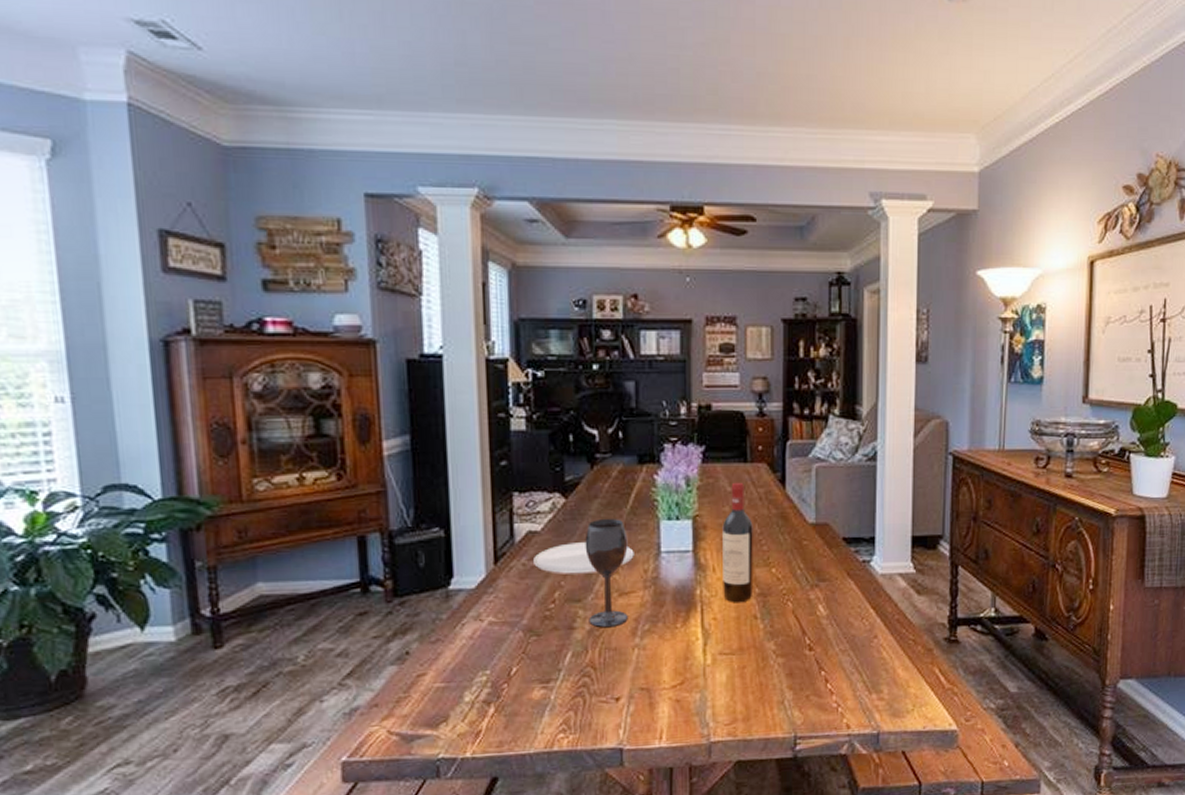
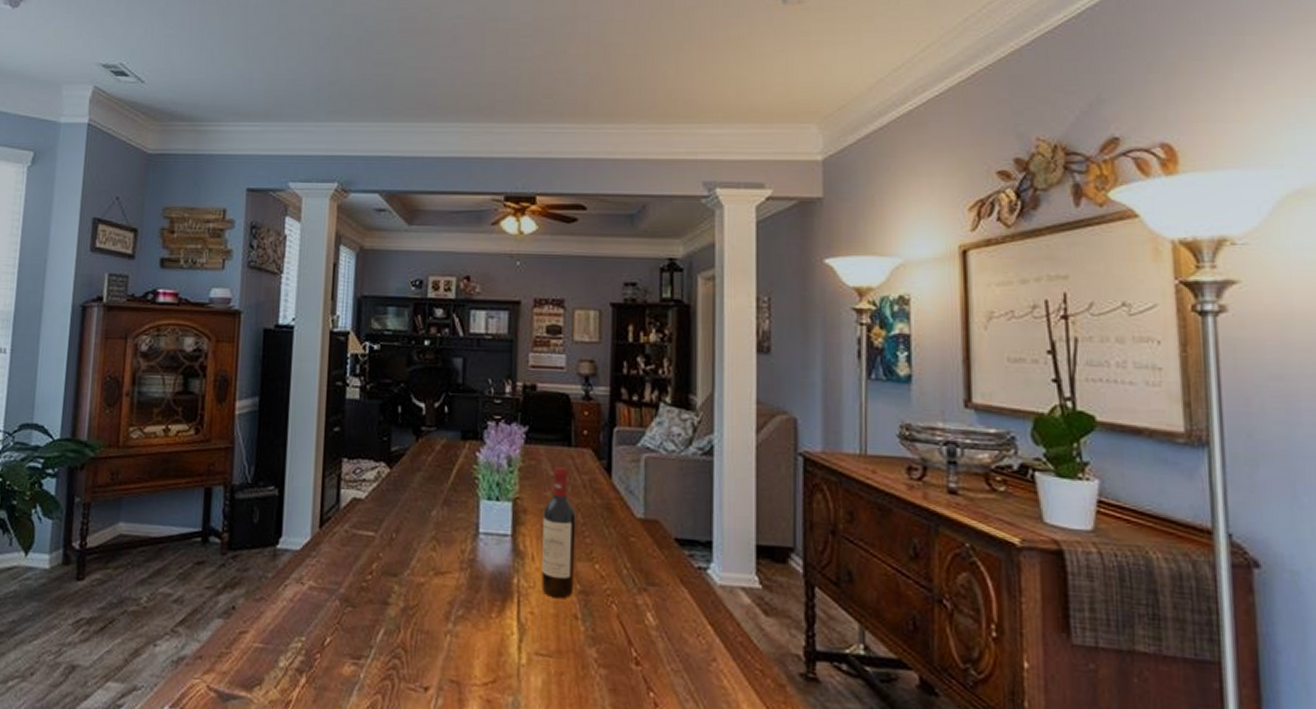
plate: present [534,542,634,575] -> none [356,514,452,548]
wine glass: present [585,518,628,628] -> none [403,492,447,608]

